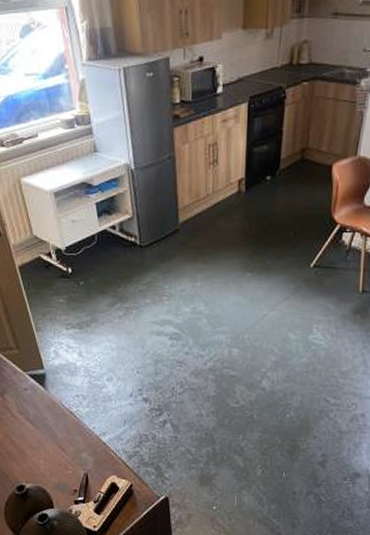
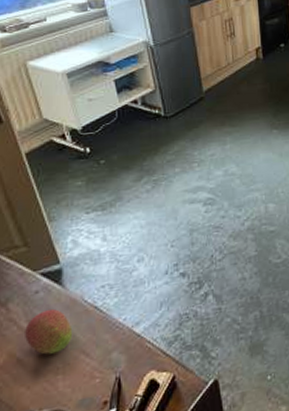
fruit: none [17,405,53,442] -> present [25,308,73,355]

